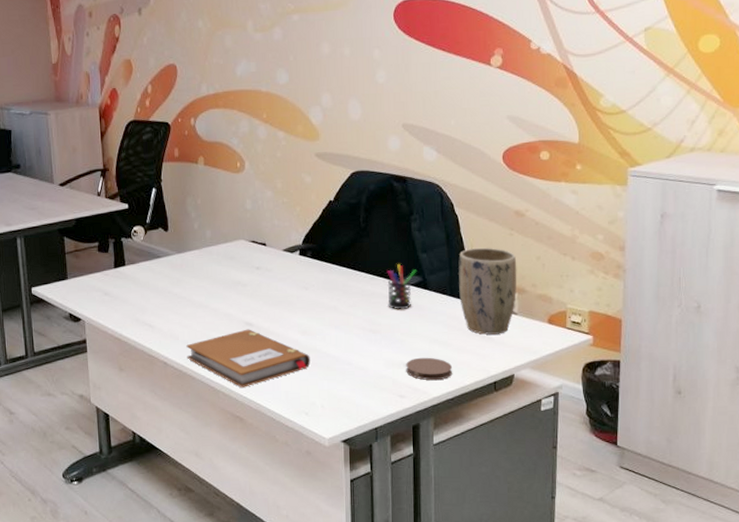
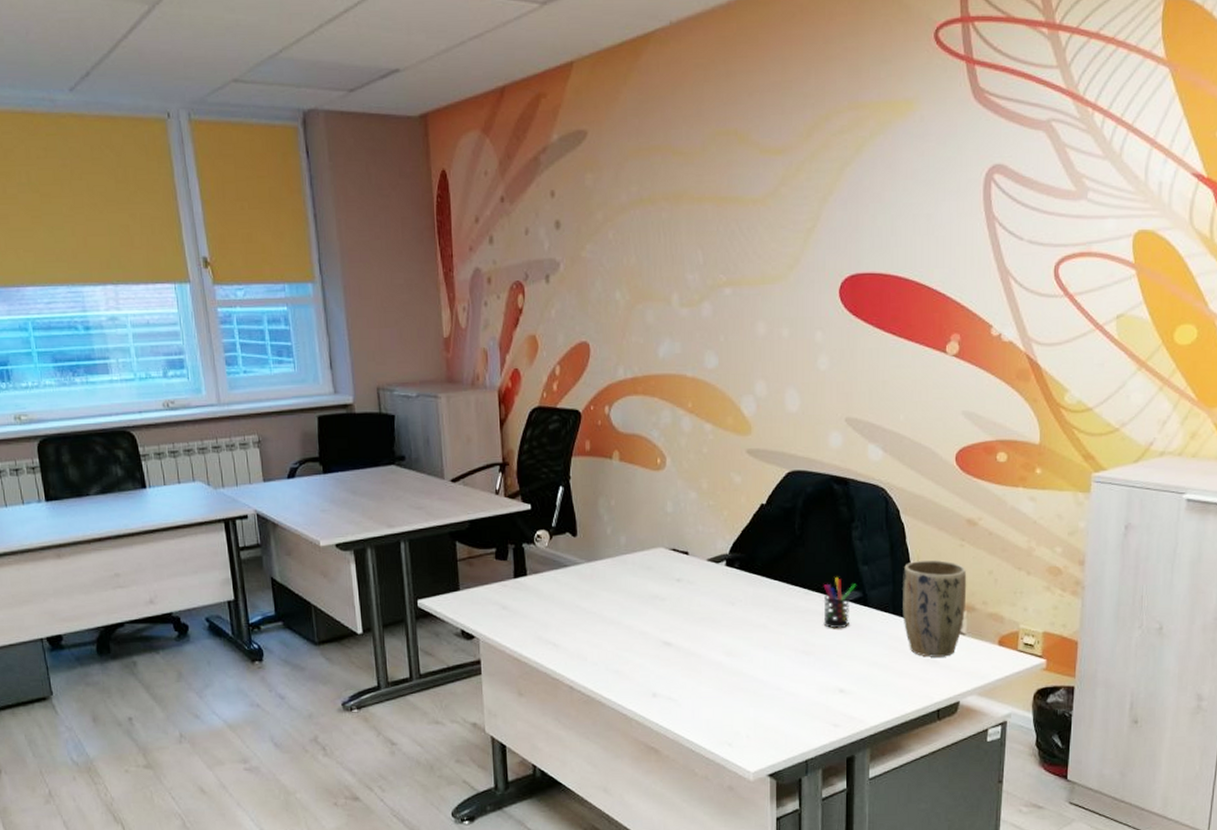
notebook: present [186,329,310,388] -> none [595,649,735,715]
coaster: present [406,357,452,381] -> none [841,682,892,708]

